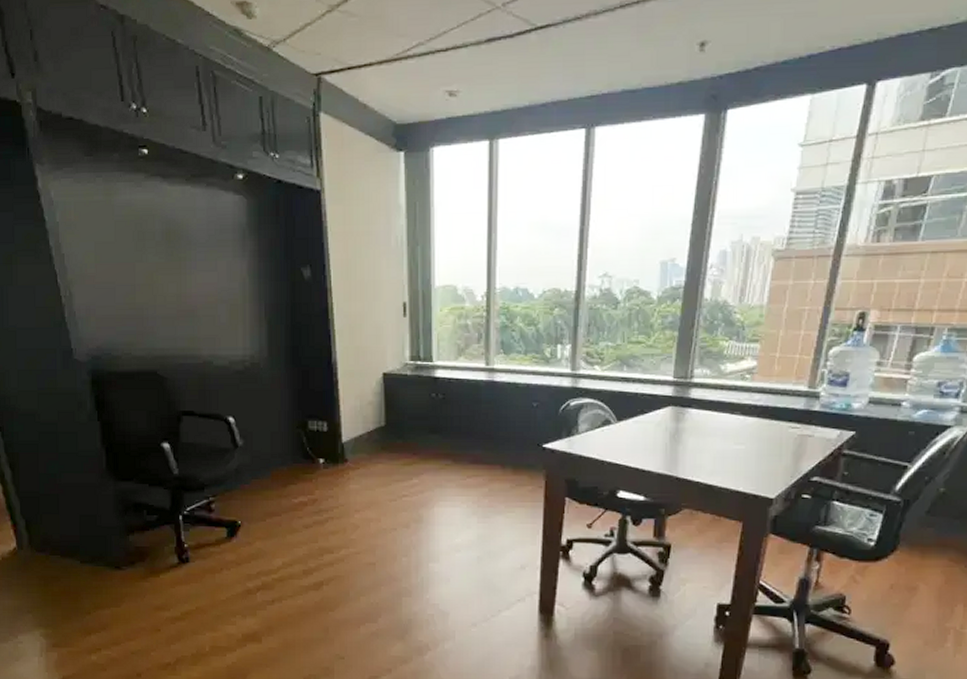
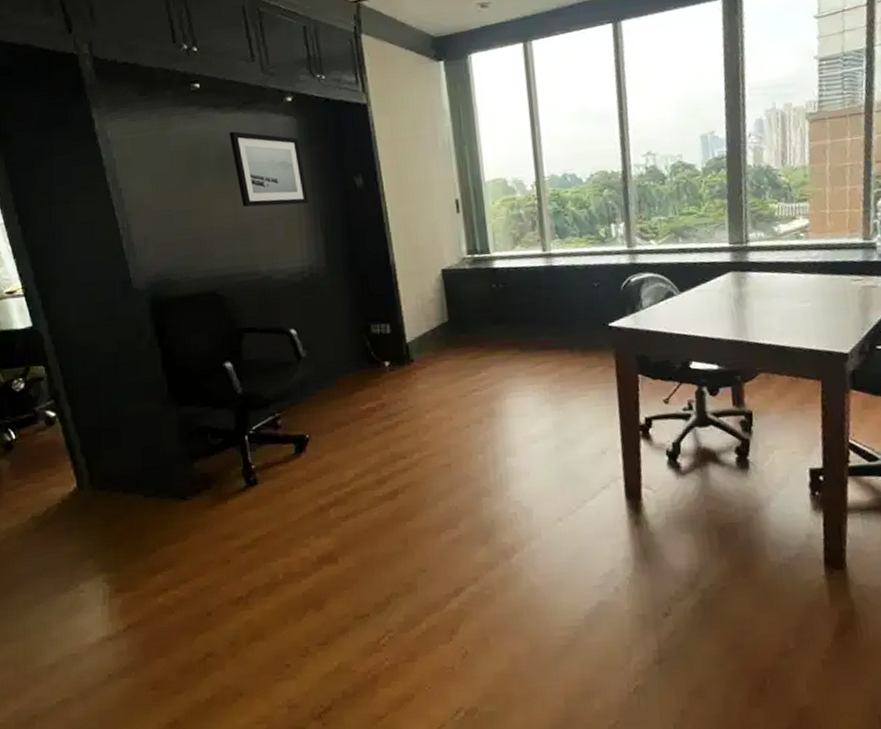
wall art: none [177,205,254,290] -> present [229,131,308,207]

